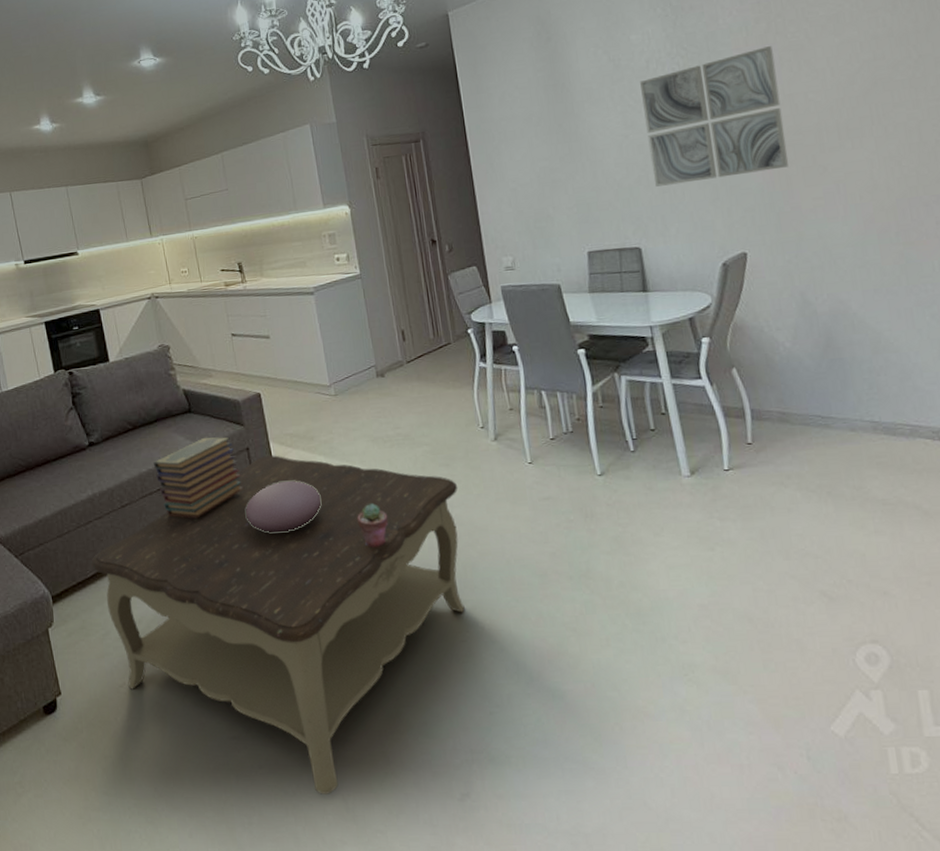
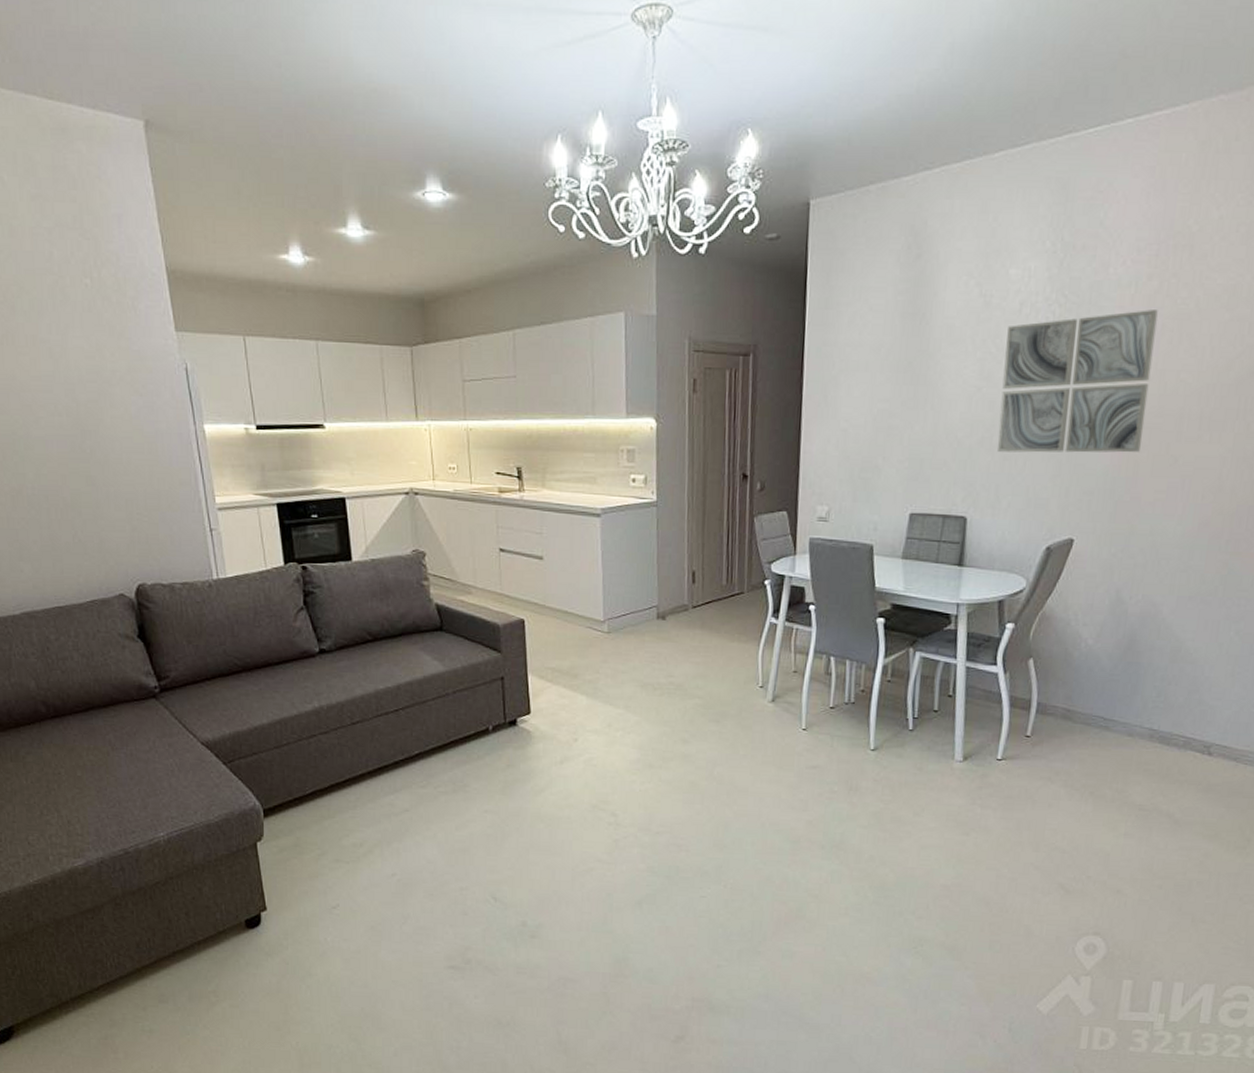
coffee table: present [91,455,465,794] -> none [311,688,725,1027]
book stack: present [153,437,244,519] -> none [392,660,493,746]
decorative bowl: present [245,480,322,533] -> none [491,717,577,771]
potted succulent: present [357,504,388,548] -> none [613,752,646,797]

